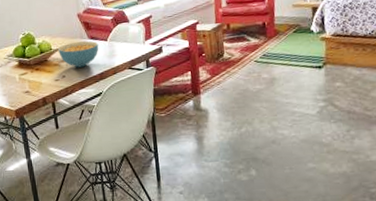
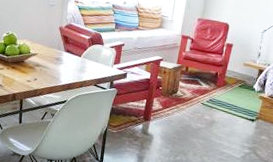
cereal bowl: present [57,41,99,68] -> none [35,51,73,75]

